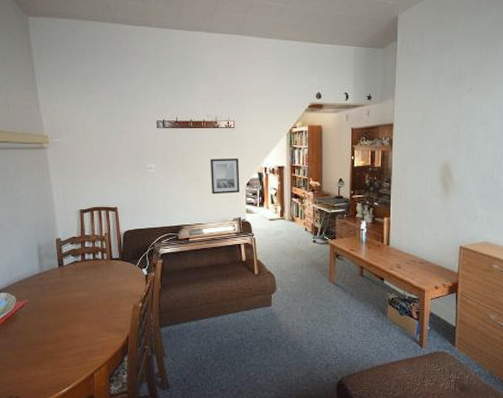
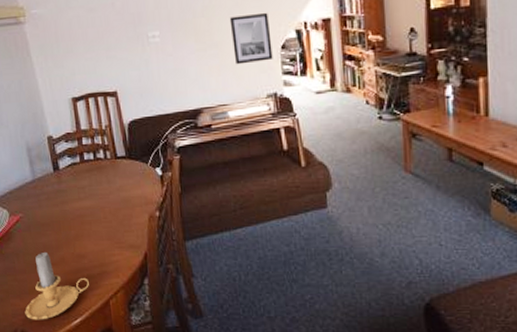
candle: none [20,332,78,389] -> present [25,251,89,320]

